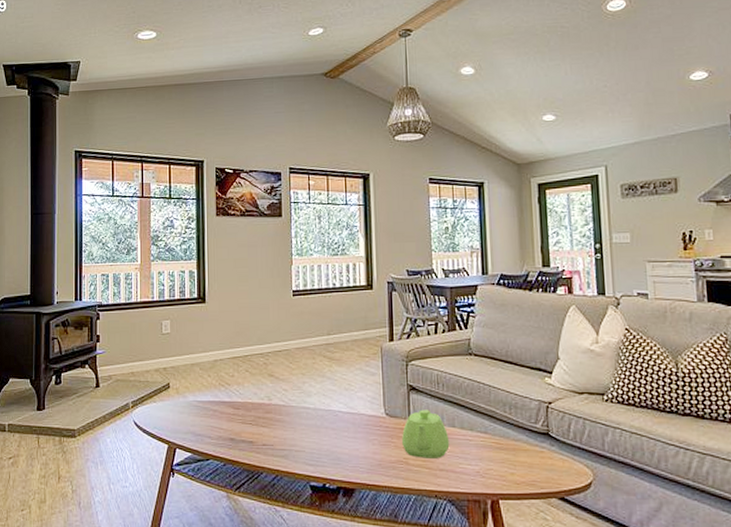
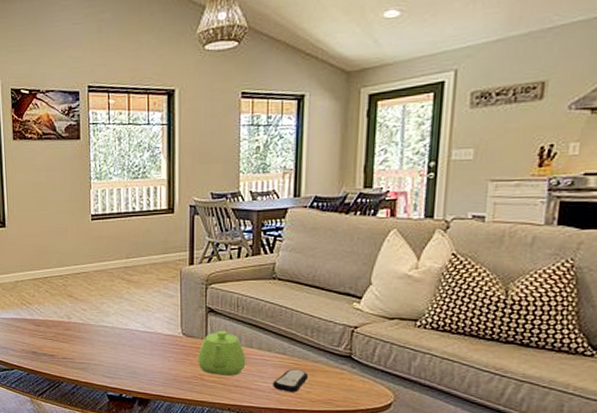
remote control: none [477,449,511,475] -> present [273,369,309,393]

